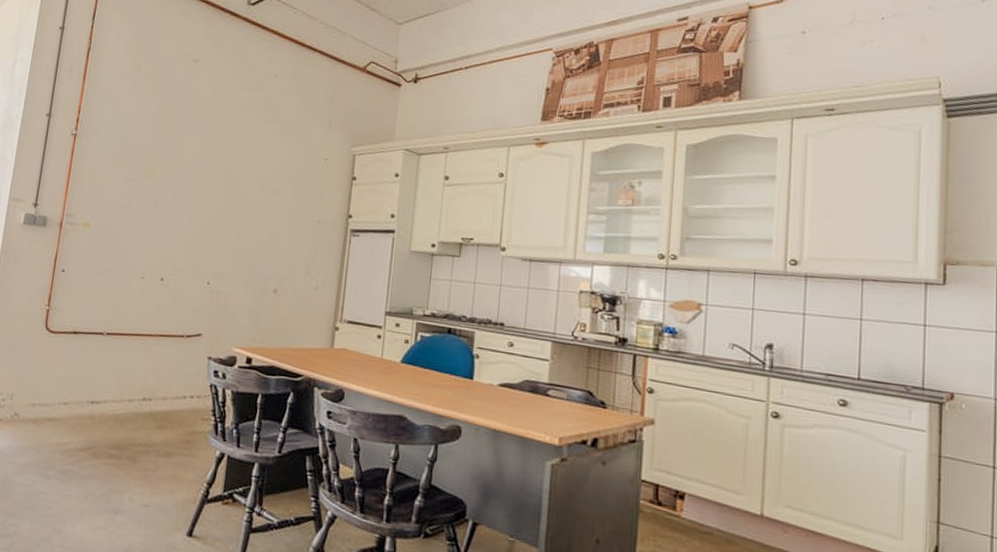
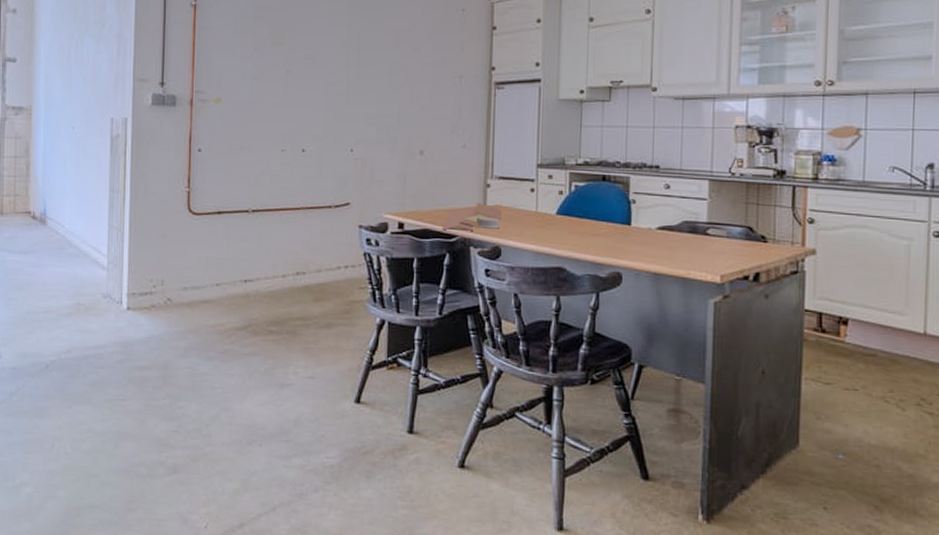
papers: none [289,344,348,372] -> present [442,202,501,231]

